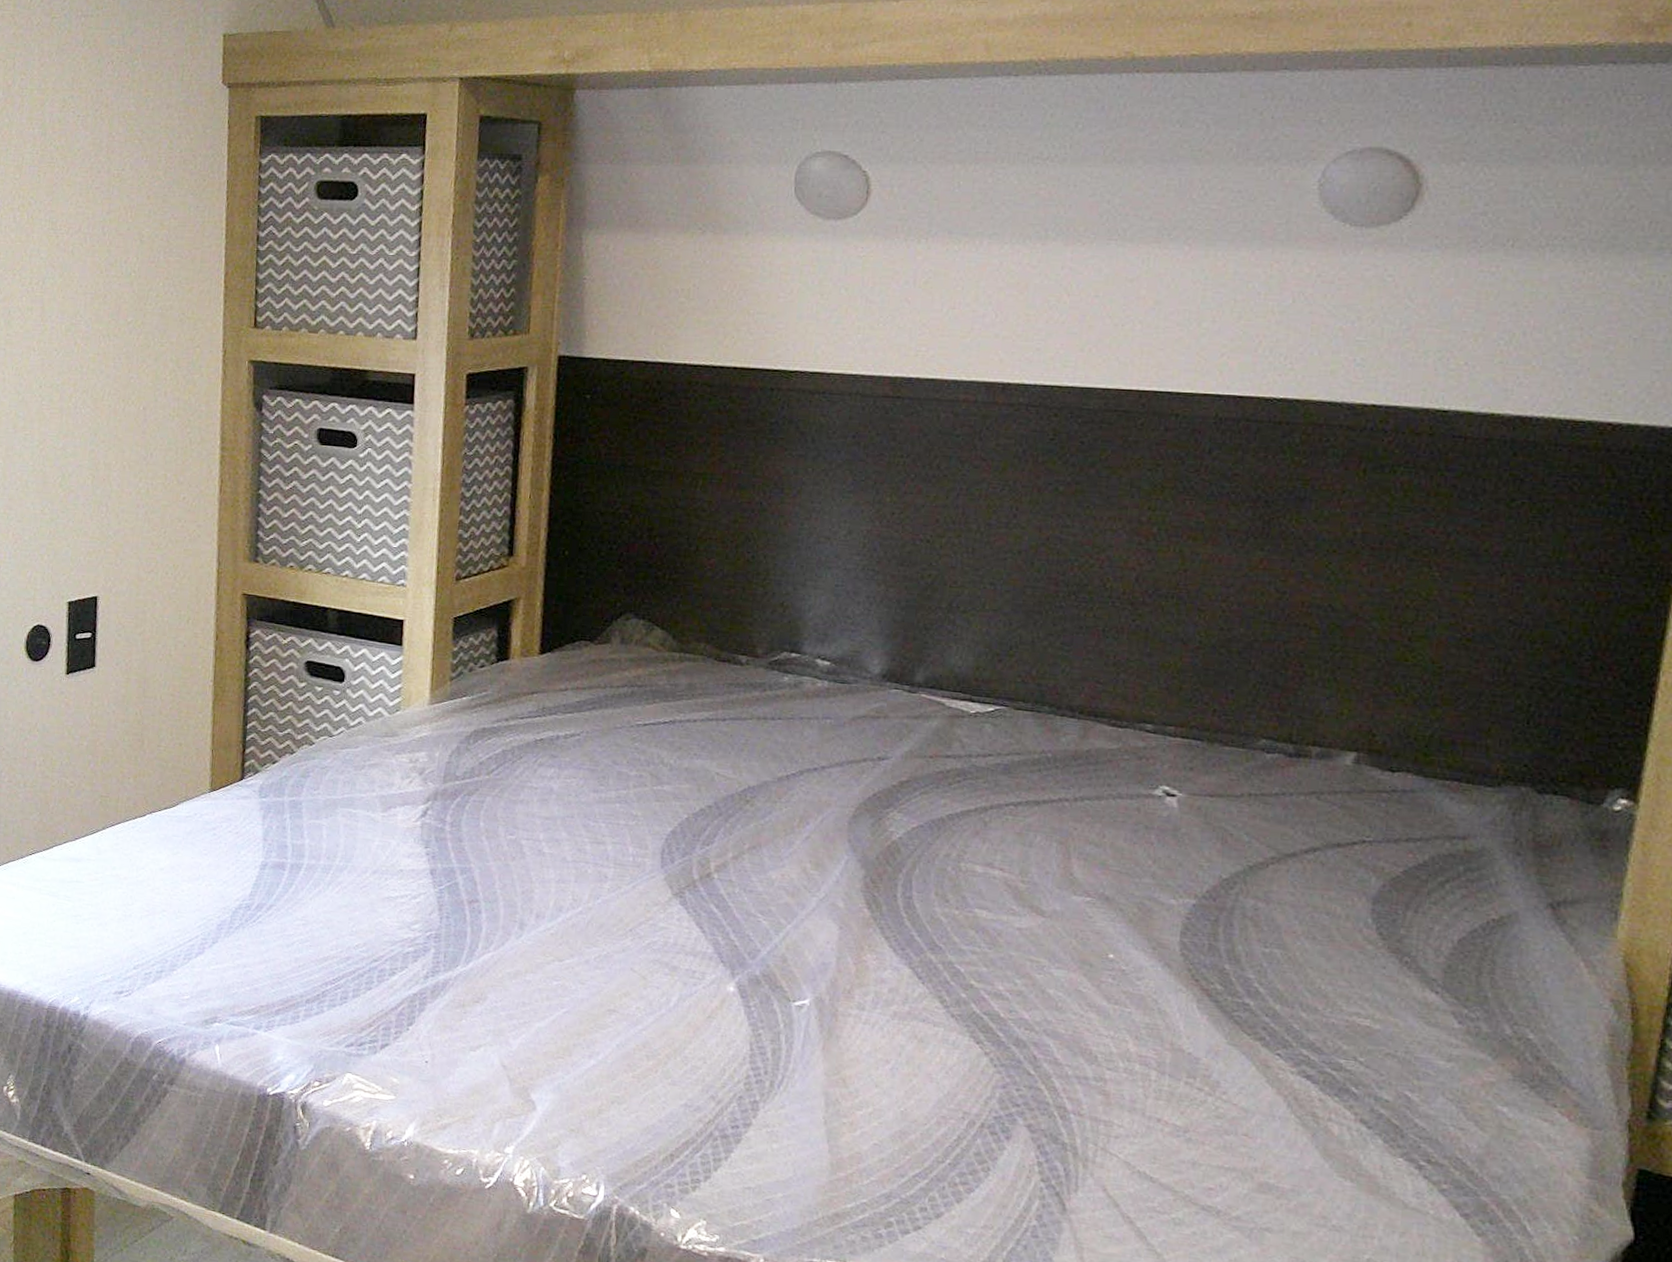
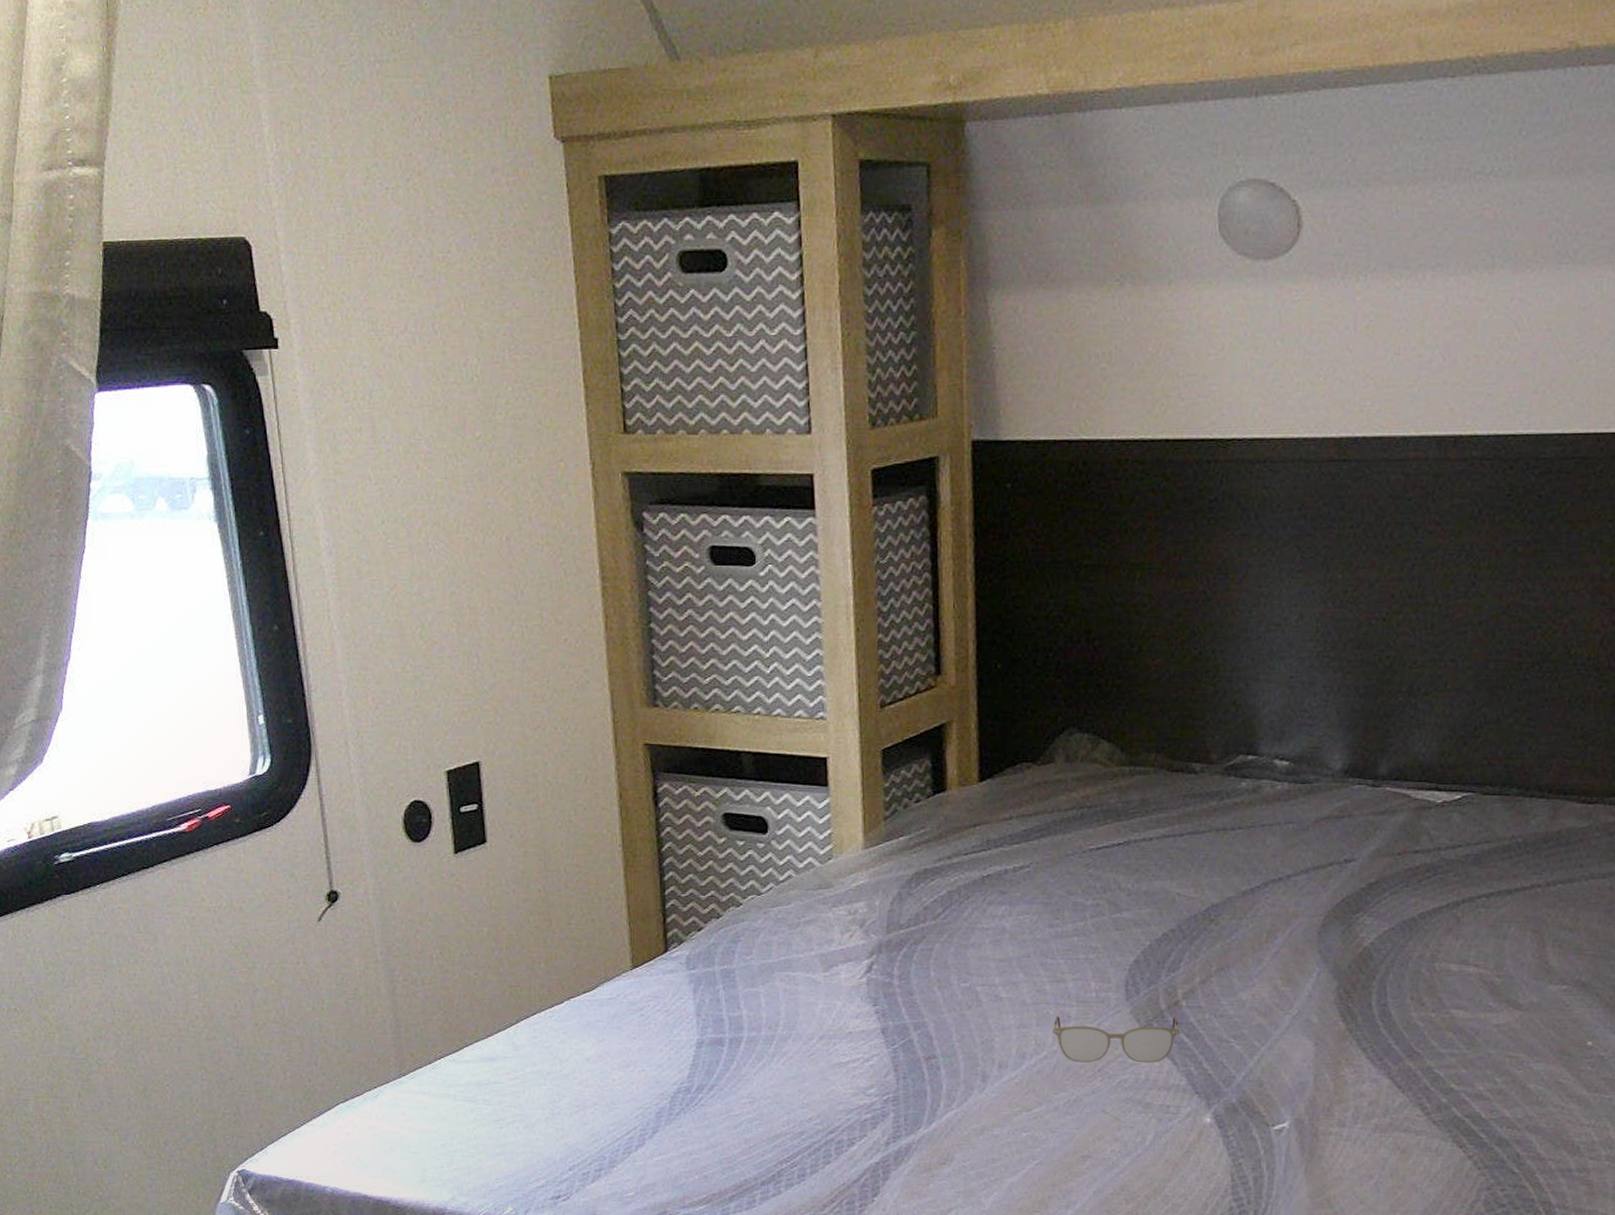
eyeglasses: none [589,875,710,929] -> present [1053,1016,1180,1063]

